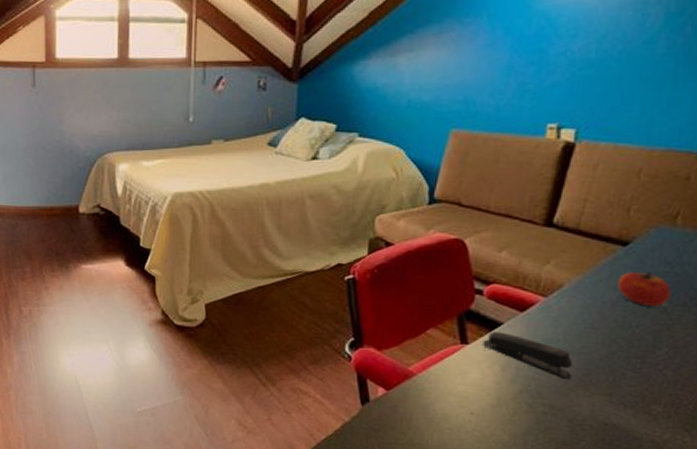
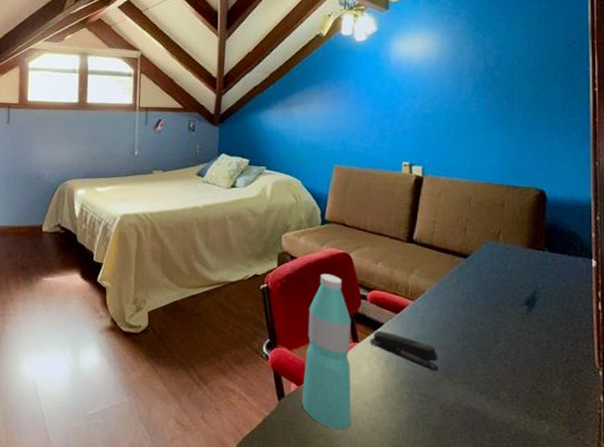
water bottle: none [390,263,460,441] -> present [301,273,351,430]
fruit: present [618,271,672,306] -> none [464,279,502,307]

